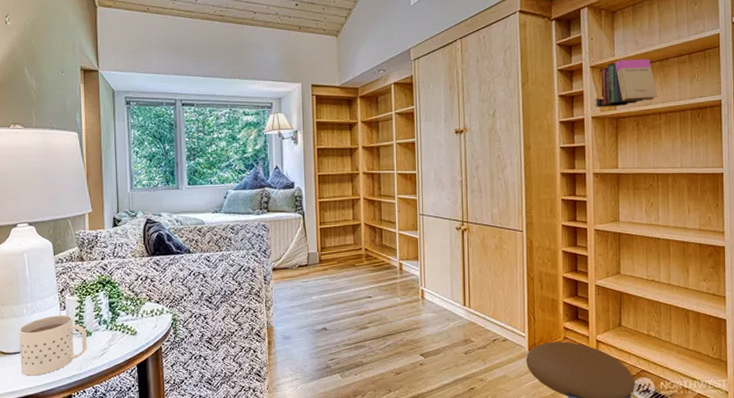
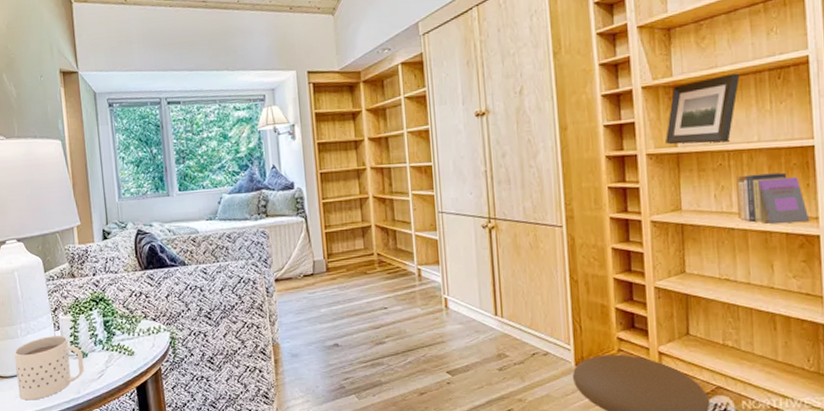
books: present [595,58,658,108] -> none [645,11,725,76]
picture frame: none [609,110,669,167] -> present [665,73,740,145]
books: none [662,194,718,236] -> present [735,172,810,225]

